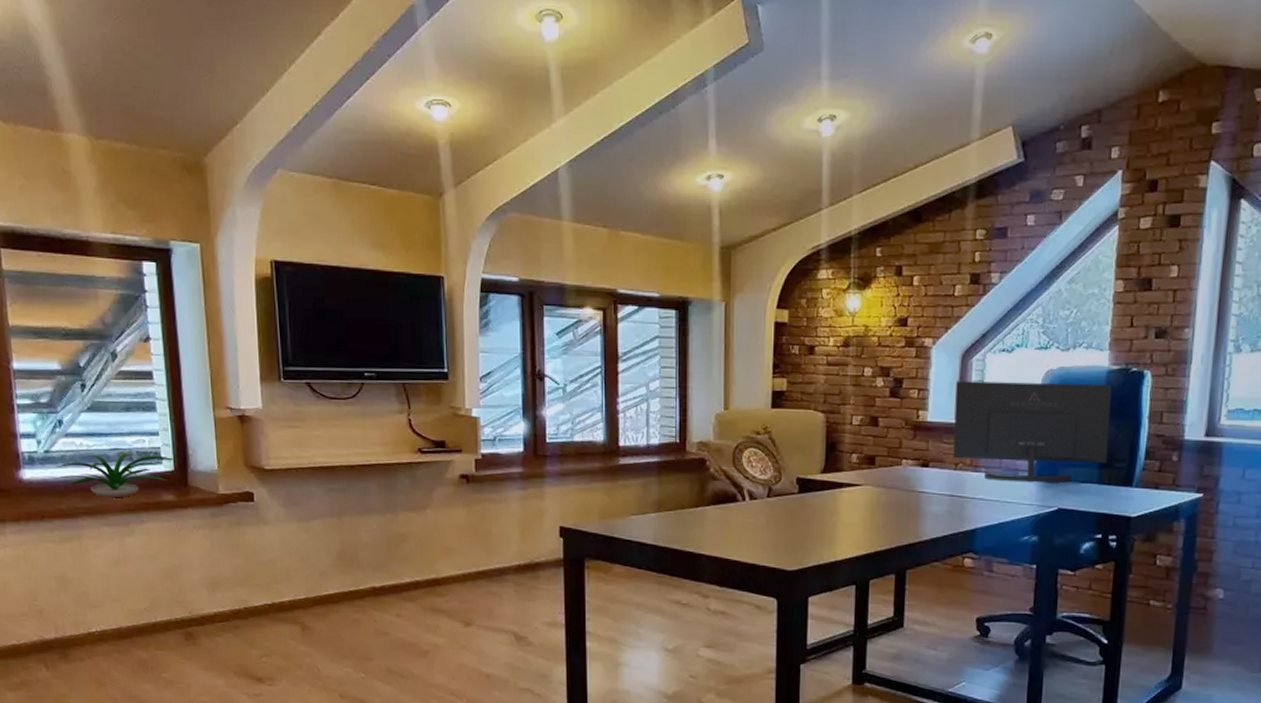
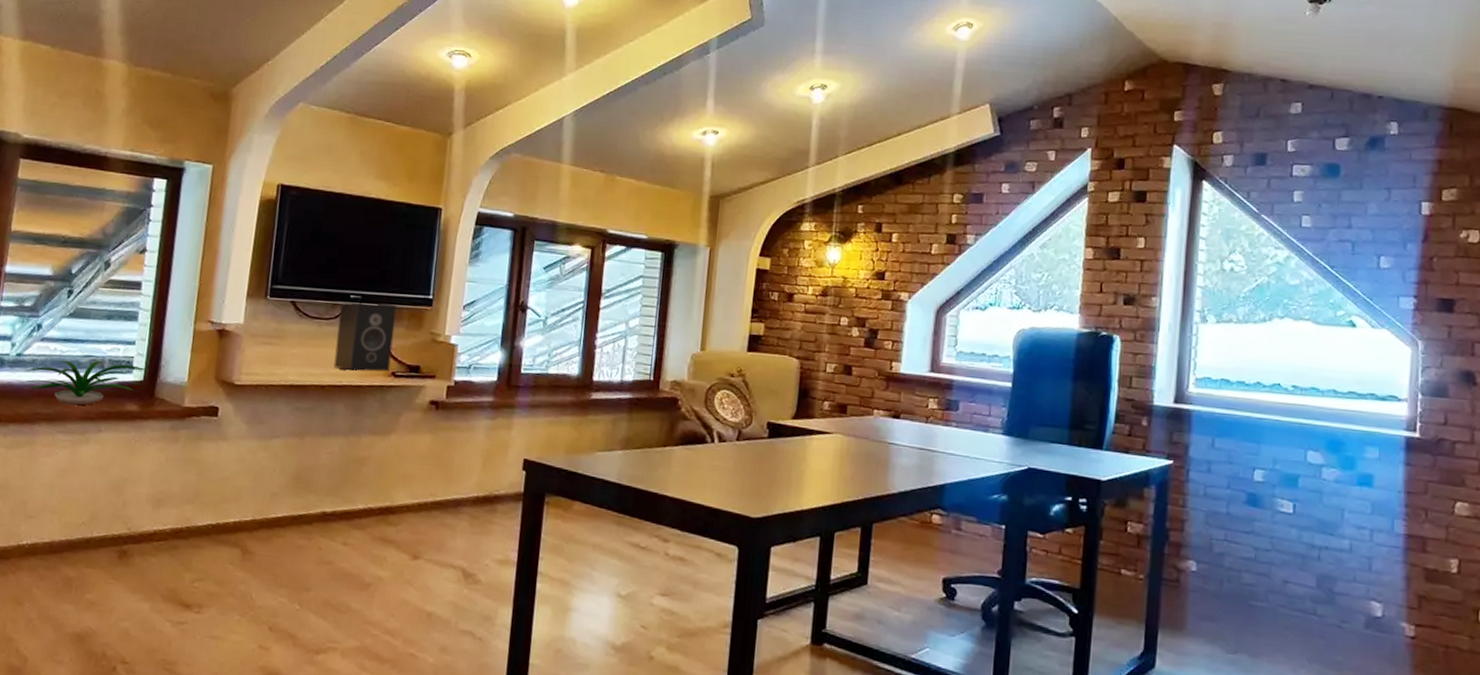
speaker: none [357,380,416,450] -> present [333,302,398,372]
computer monitor: present [953,381,1112,483] -> none [924,335,1082,442]

